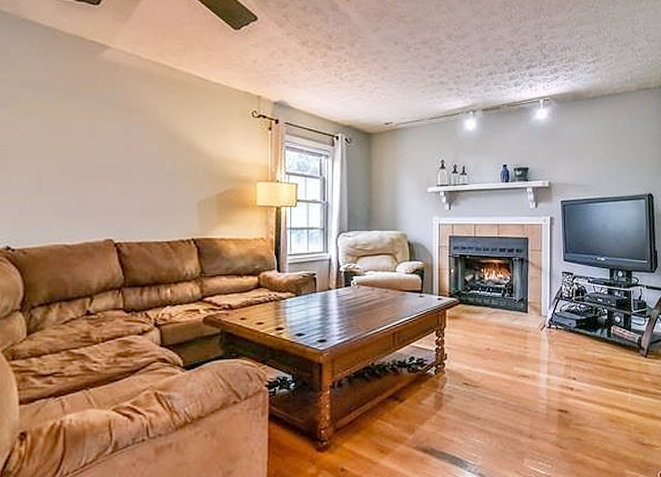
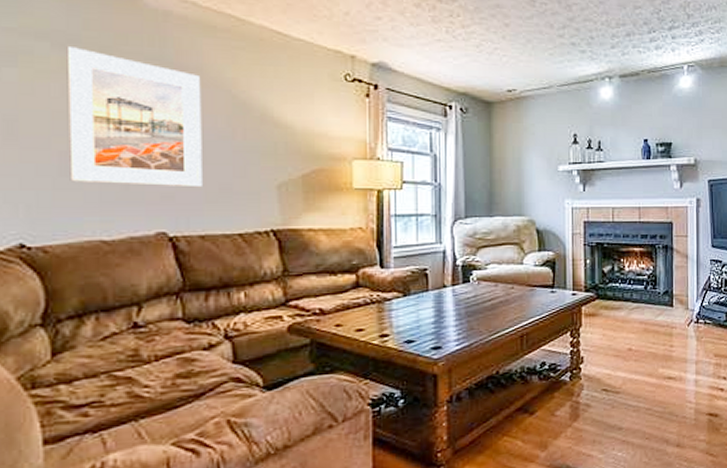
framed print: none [43,93,141,204] -> present [66,47,202,188]

